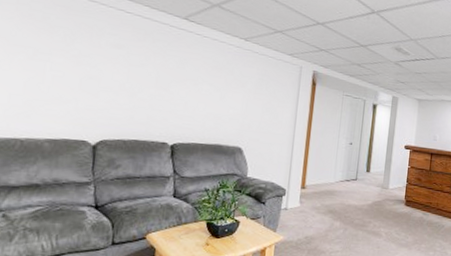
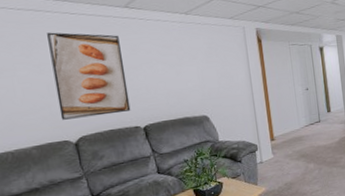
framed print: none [85,25,170,125] -> present [47,32,131,120]

